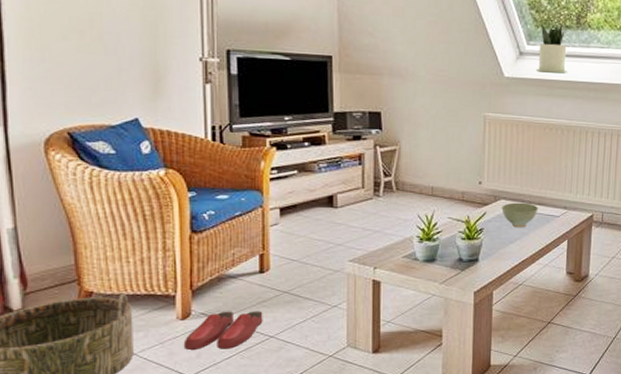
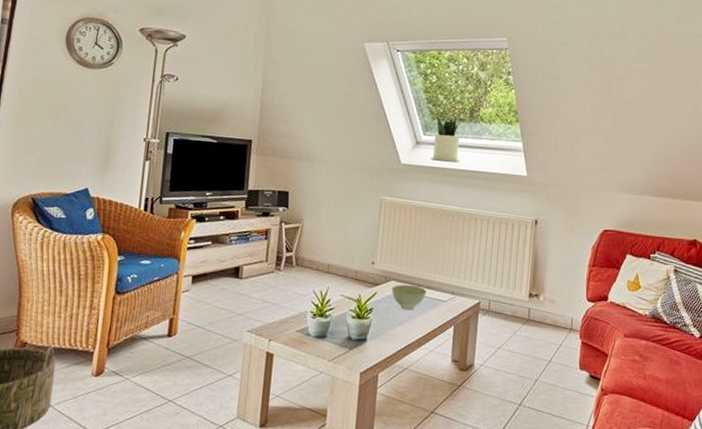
slippers: present [185,311,263,350] -> none [94,371,166,410]

